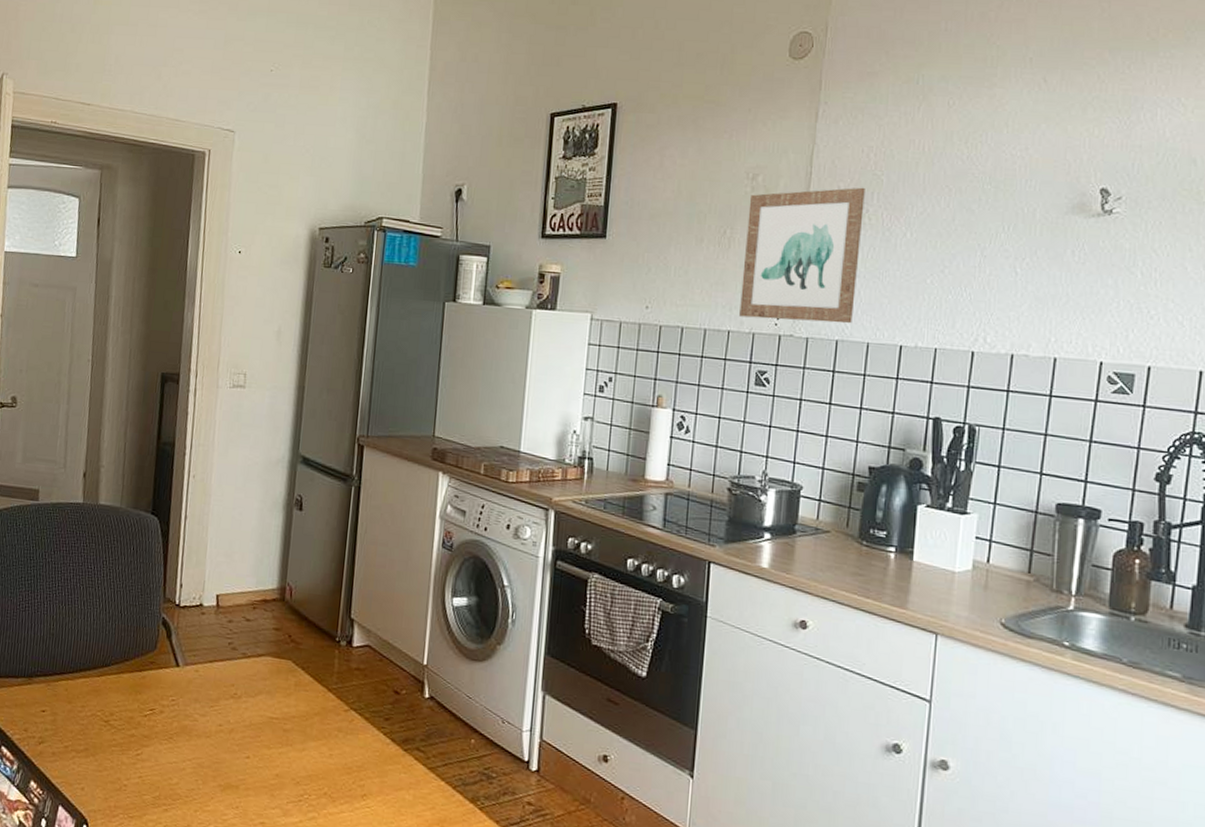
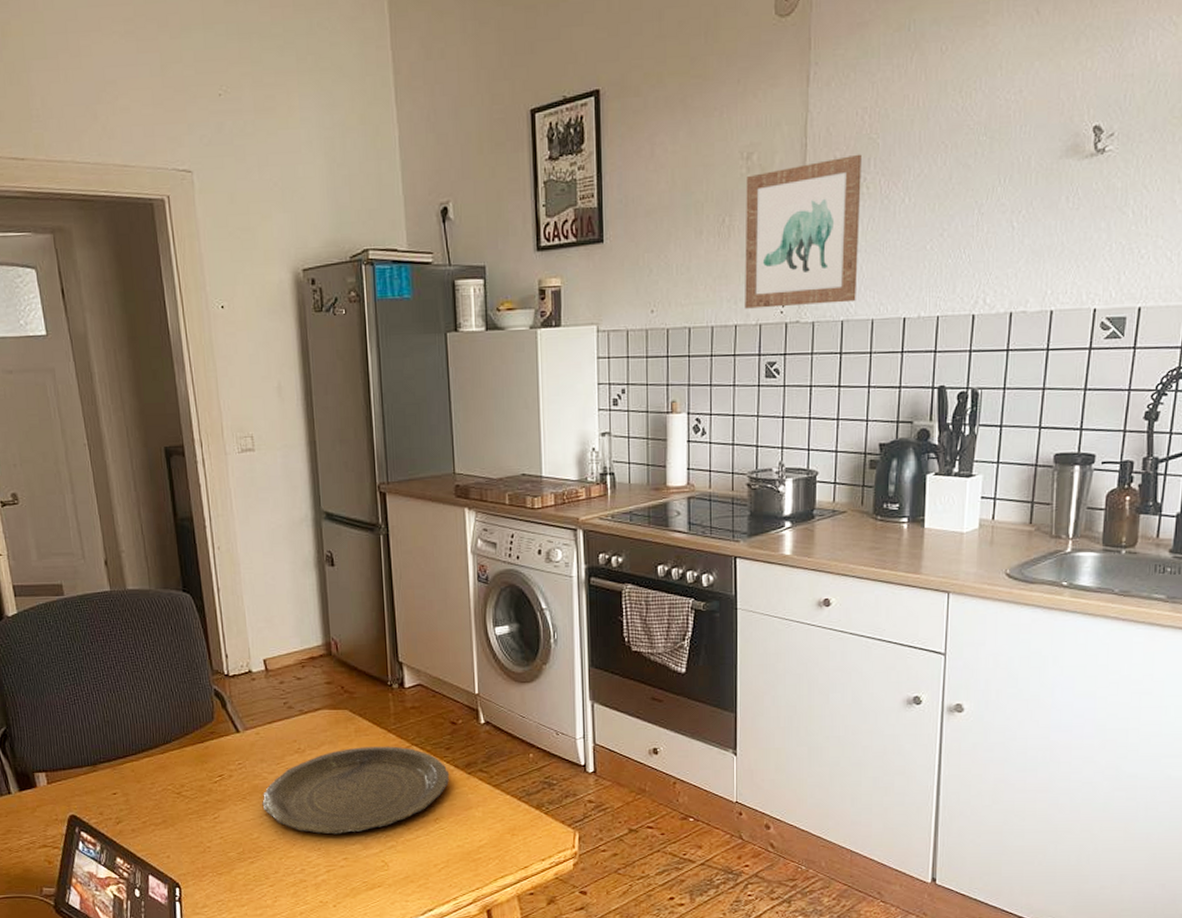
plate: none [187,702,385,796] -> present [262,746,450,835]

